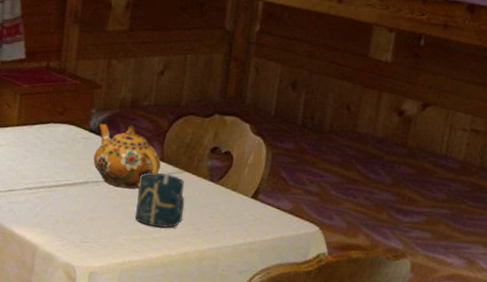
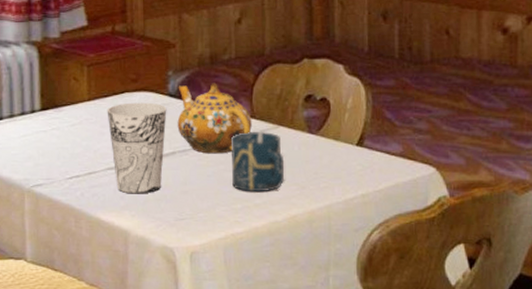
cup: none [32,132,86,215] -> present [107,102,167,194]

